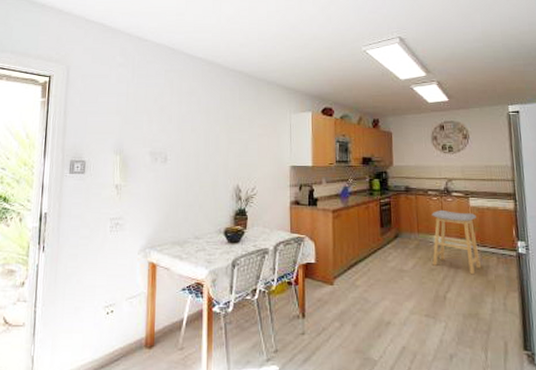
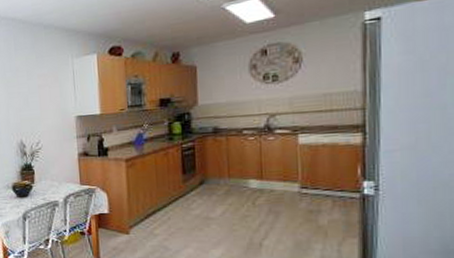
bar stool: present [432,209,481,275] -> none [246,150,309,221]

